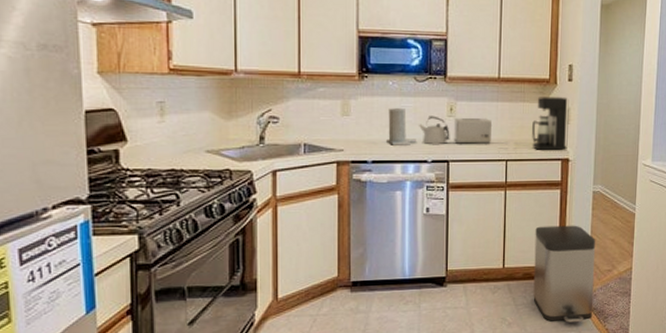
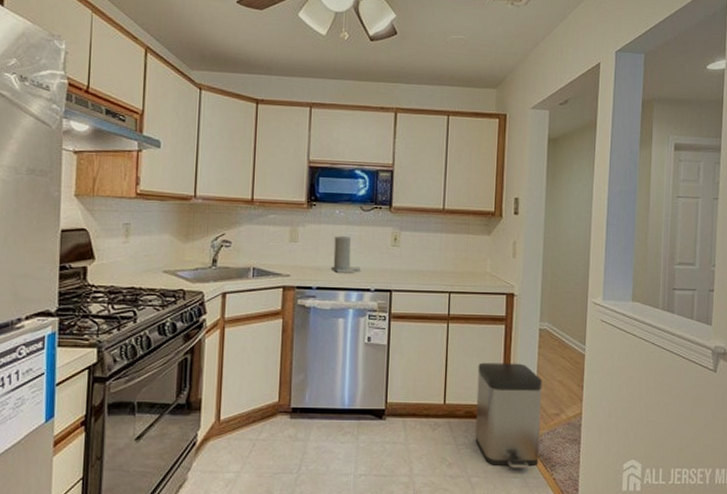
kettle: present [419,115,450,145] -> none [363,244,394,274]
toaster: present [453,117,493,145] -> none [396,247,436,276]
coffee maker: present [532,97,569,151] -> none [476,229,515,286]

